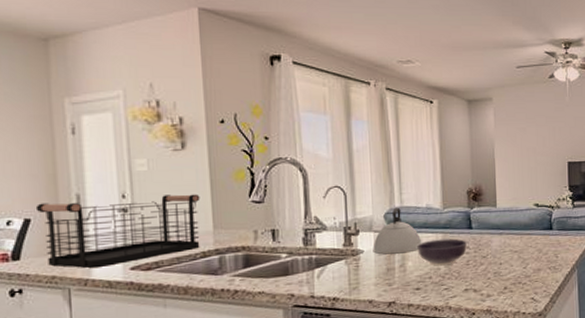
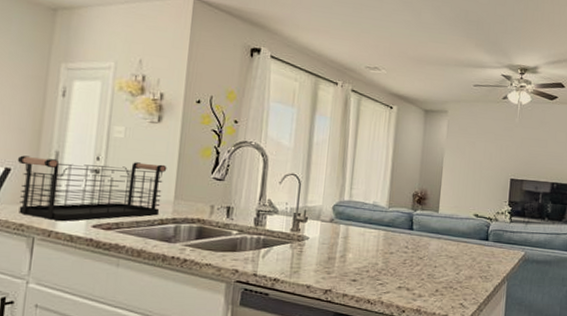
kettle: present [373,207,422,255] -> none [317,200,365,245]
bowl: present [417,238,468,266] -> none [359,236,407,262]

